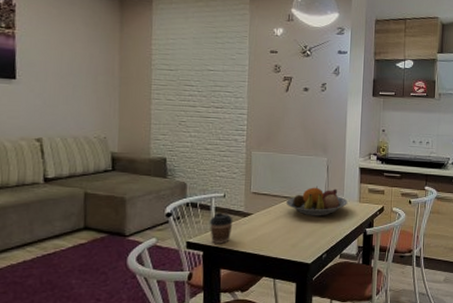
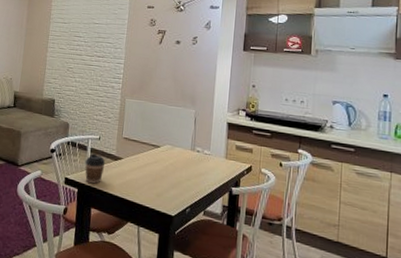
fruit bowl: present [287,186,347,216] -> none [154,137,214,169]

